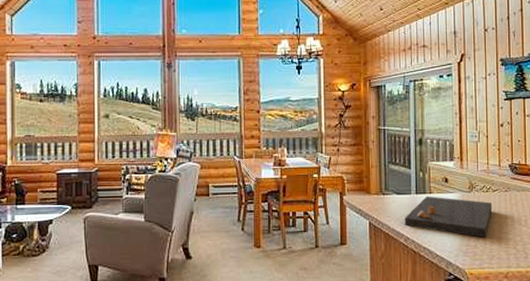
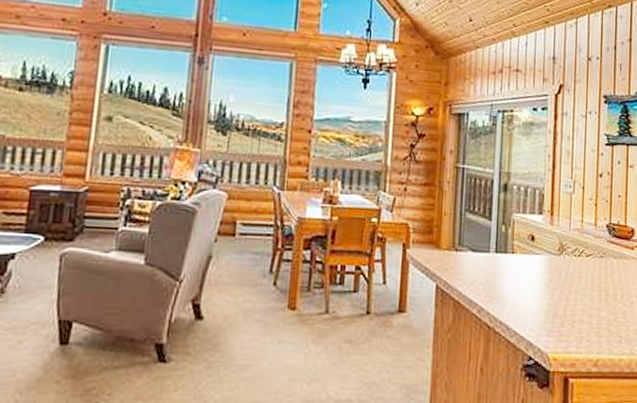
cutting board: present [405,196,492,237] -> none [479,256,584,313]

